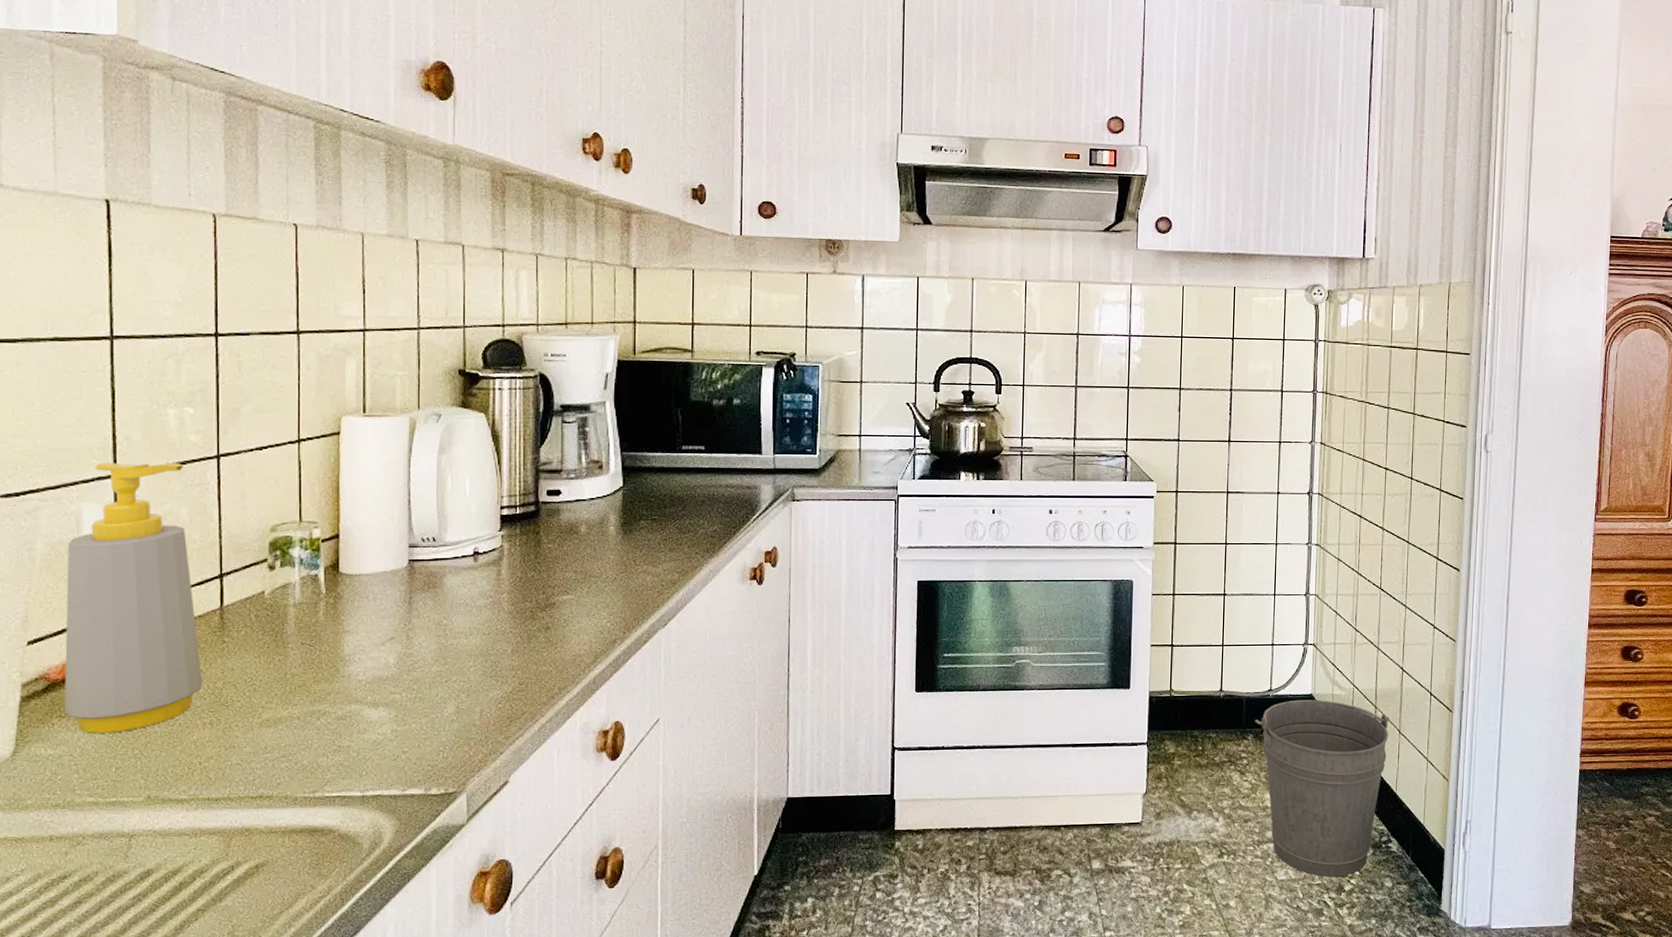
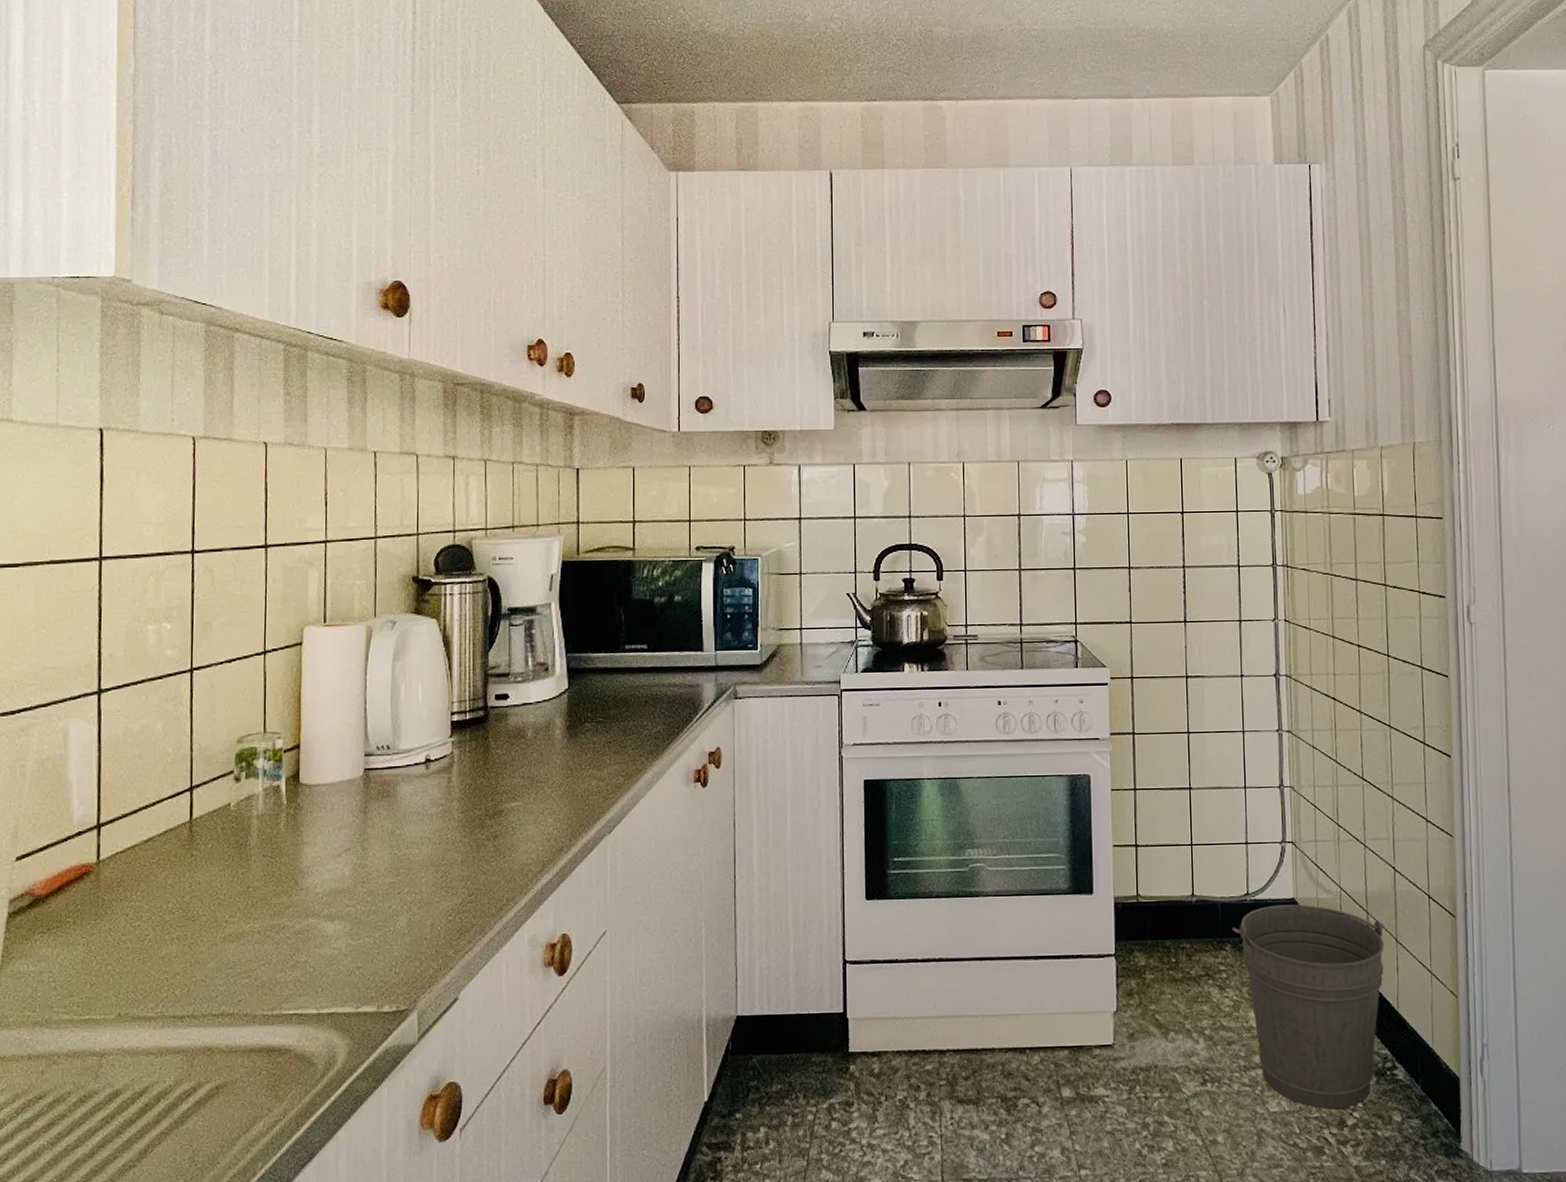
soap bottle: present [64,463,202,734] -> none [45,678,172,950]

